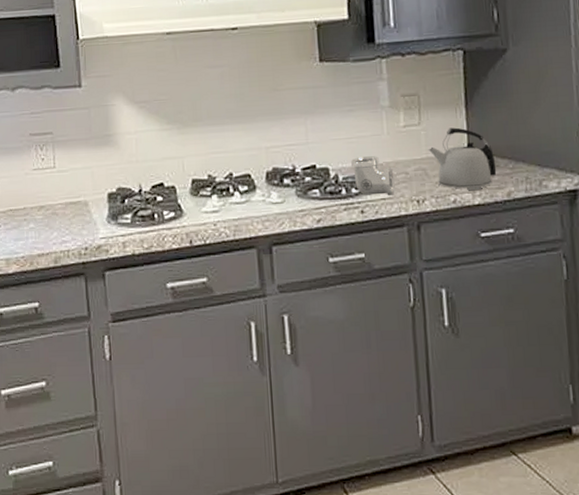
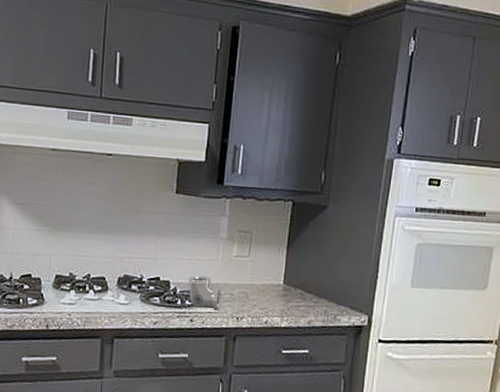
kettle: present [428,127,497,191] -> none [252,263,304,316]

